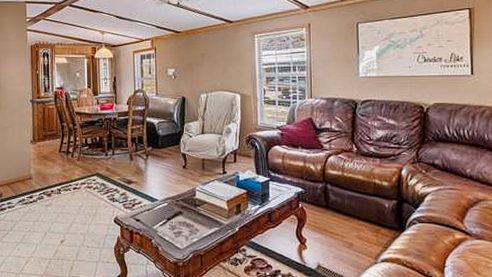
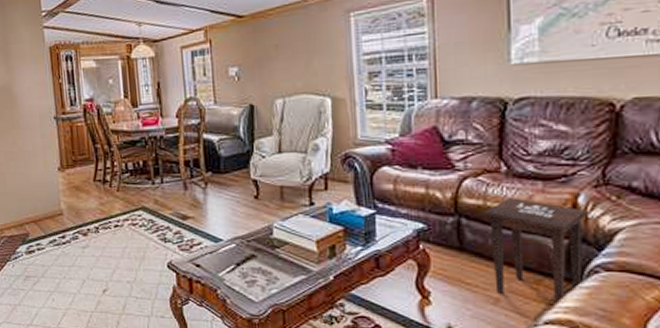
side table: none [341,170,409,246] -> present [482,198,590,303]

